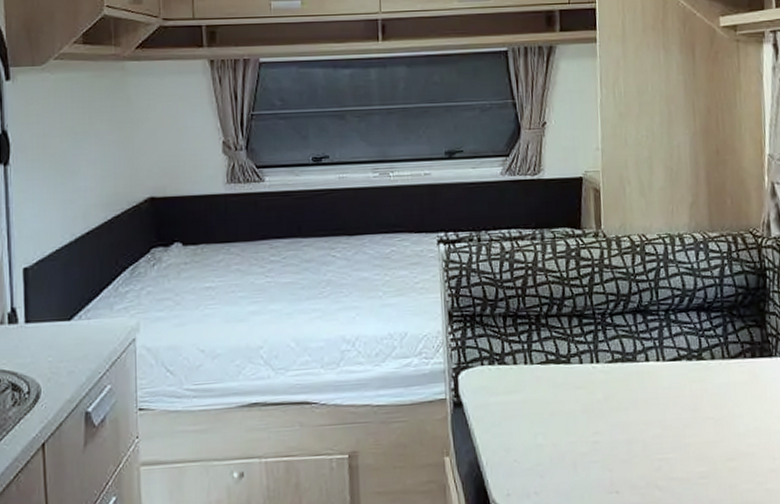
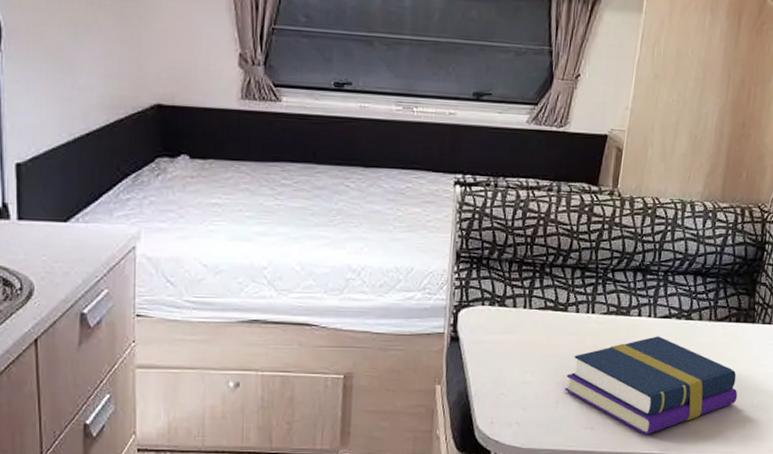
book: none [580,381,771,495] -> present [565,336,738,435]

